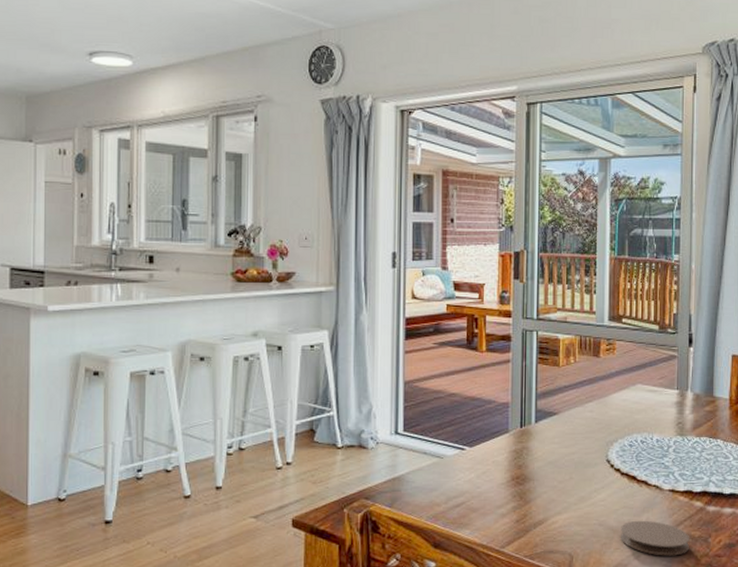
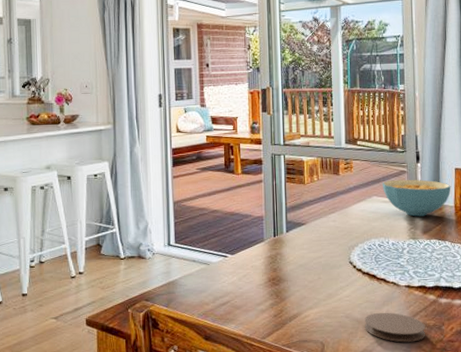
cereal bowl: none [648,365,727,410] -> present [382,179,451,217]

